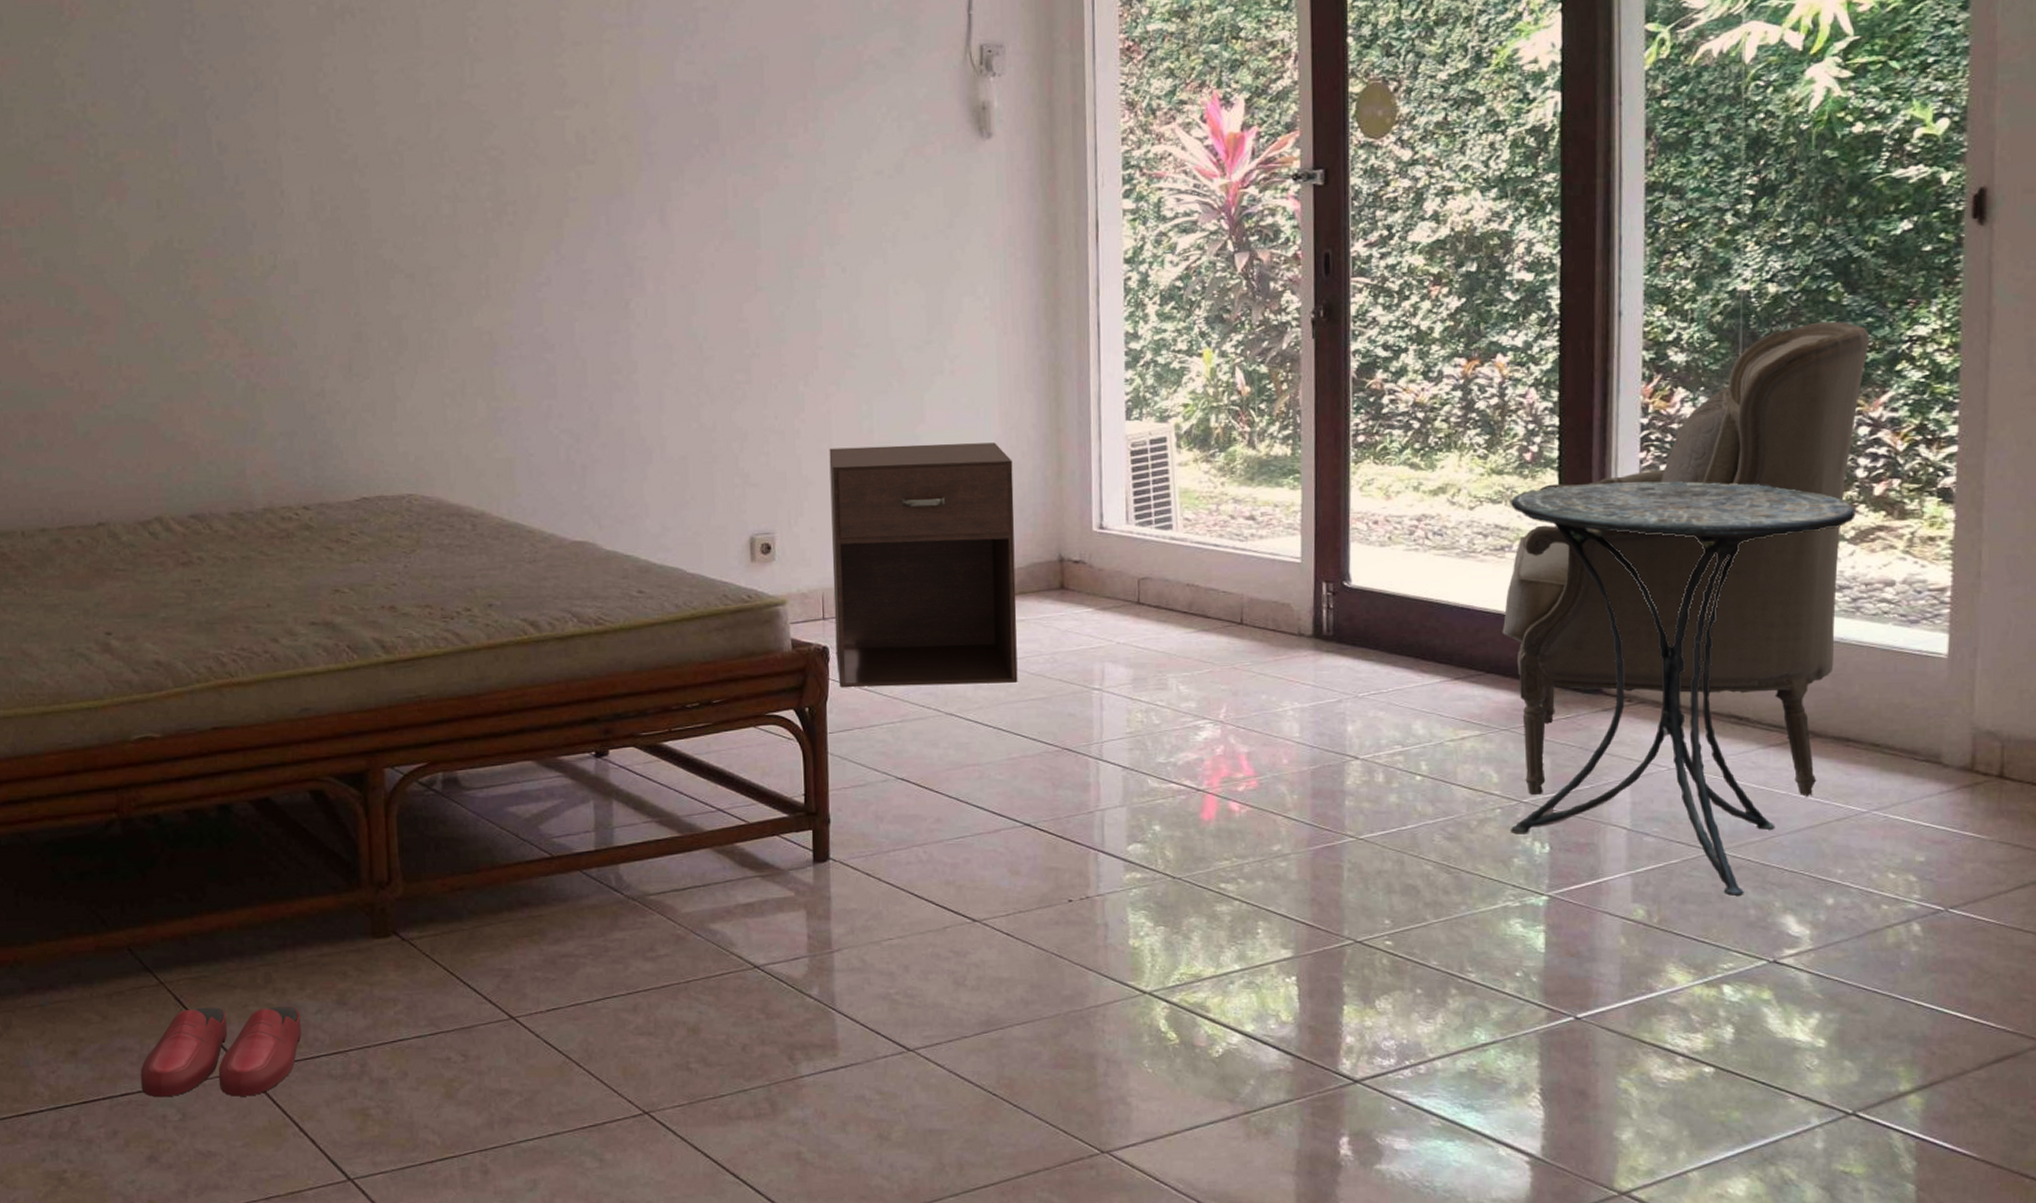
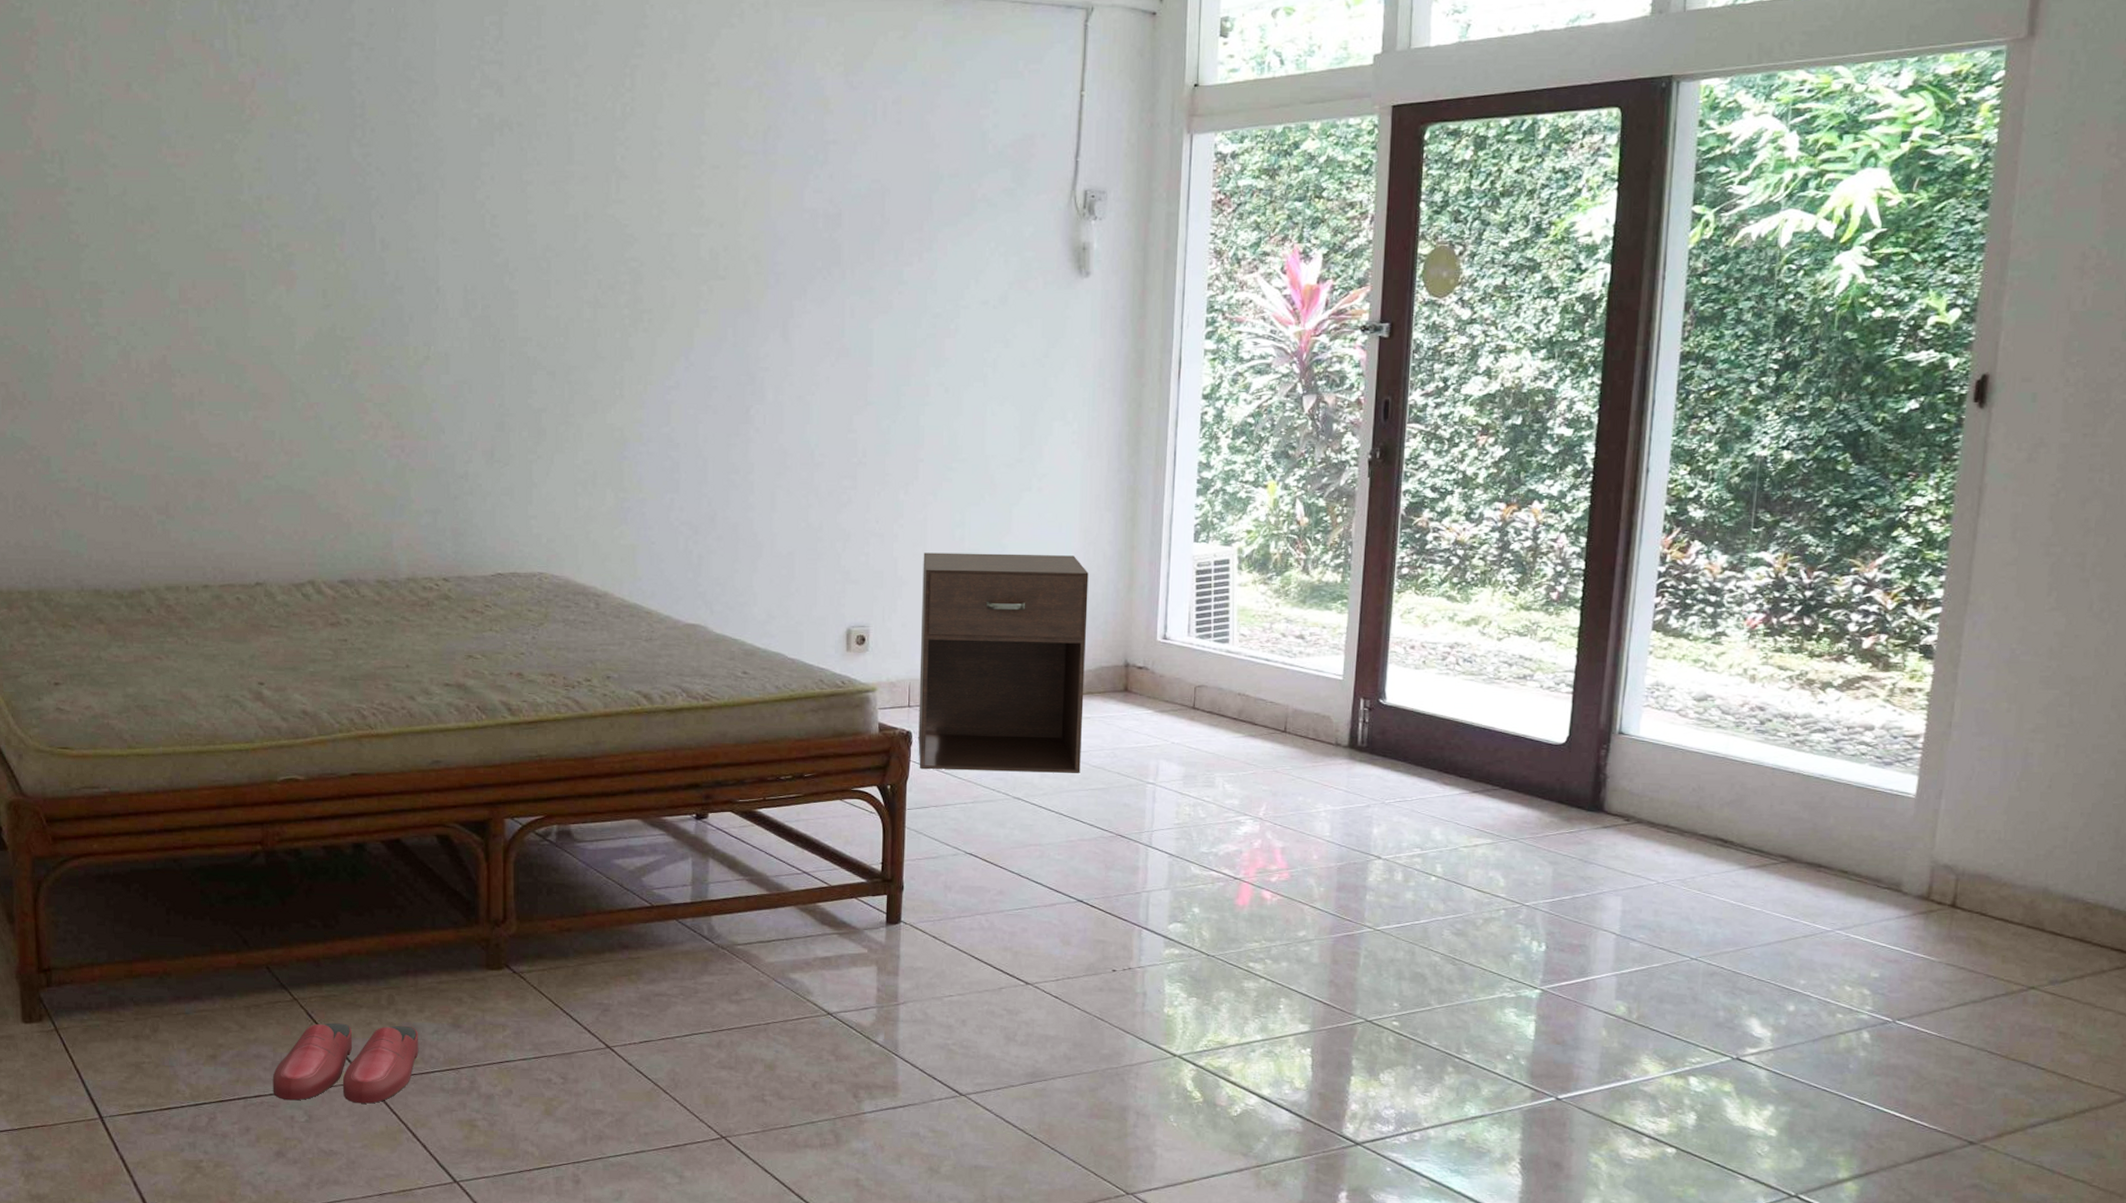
armchair: present [1502,321,1869,798] -> none [1518,488,1871,915]
side table: present [1510,481,1856,896] -> none [1512,623,1845,999]

